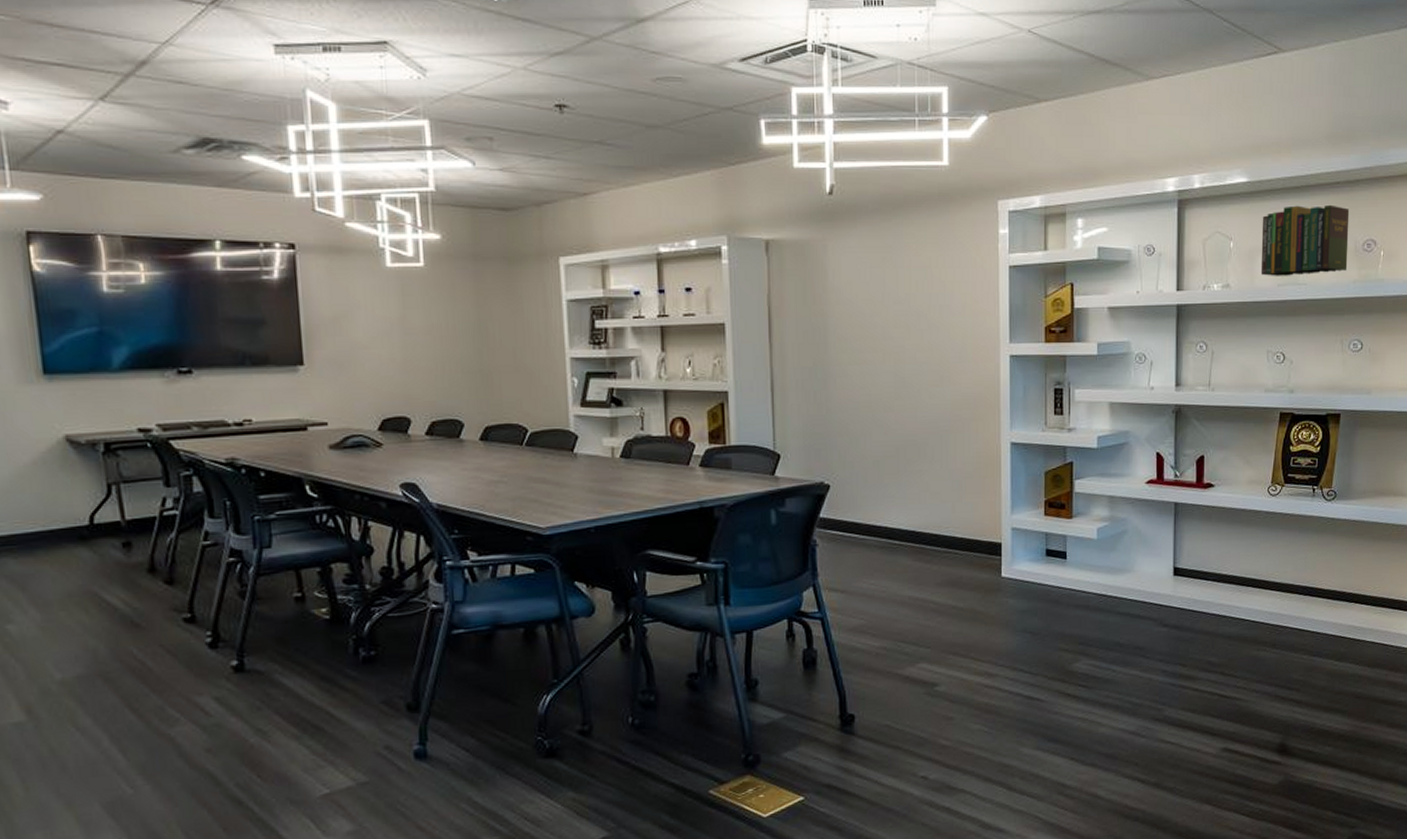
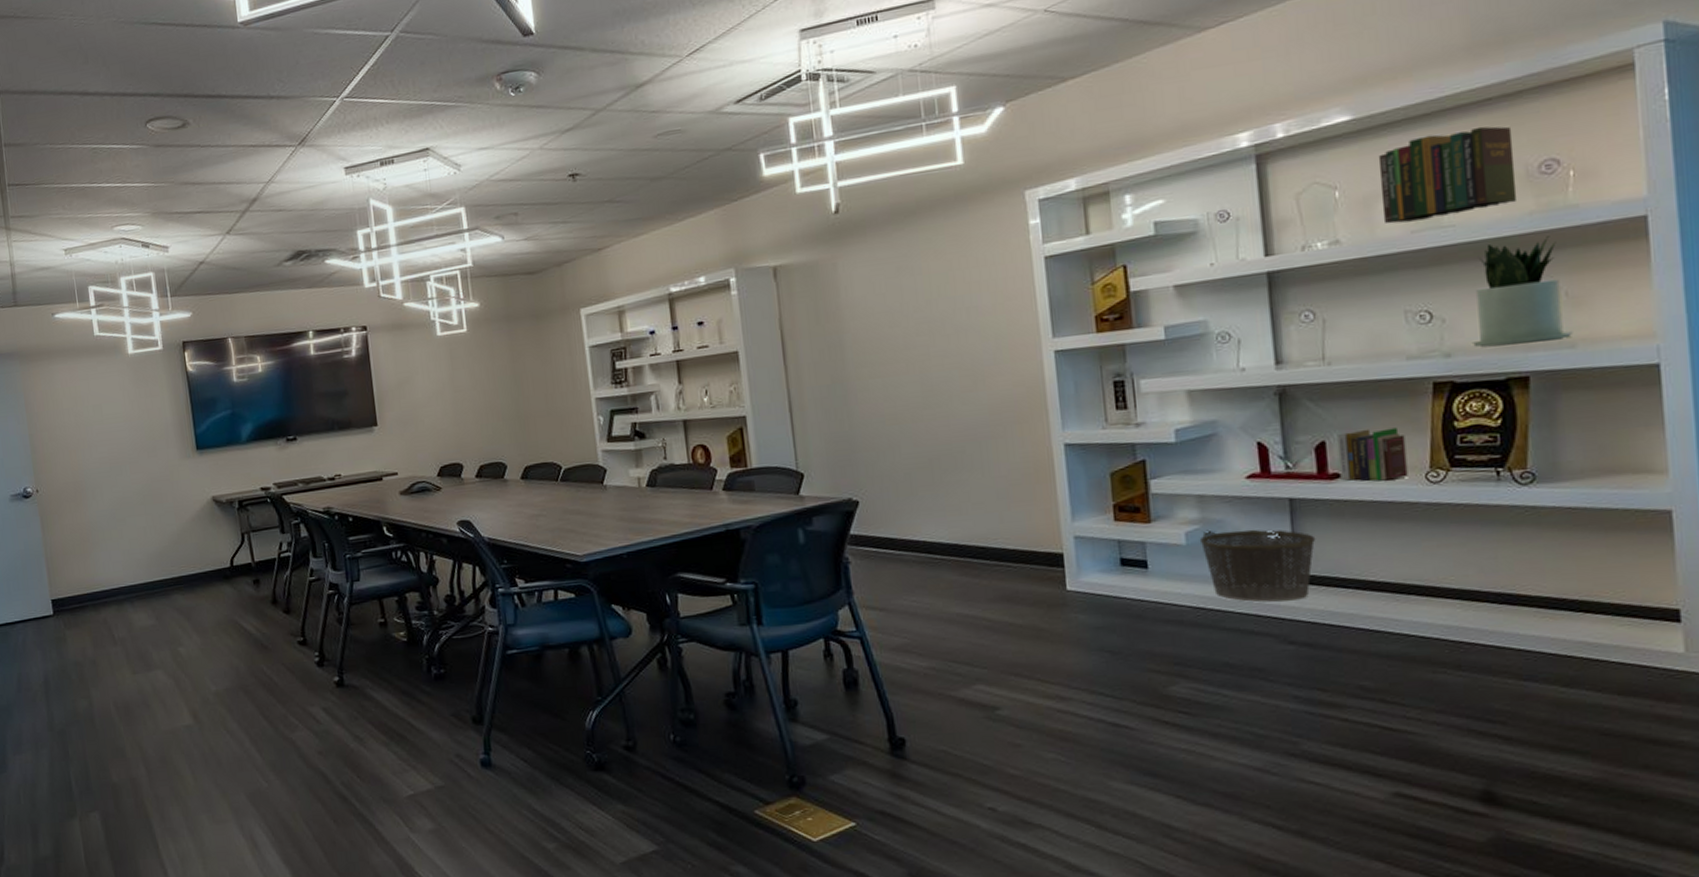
basket: none [1108,528,1190,591] -> present [1201,530,1316,603]
books: none [1211,447,1258,492] -> present [1336,427,1408,481]
planter: none [1307,302,1370,388] -> present [1471,236,1573,348]

